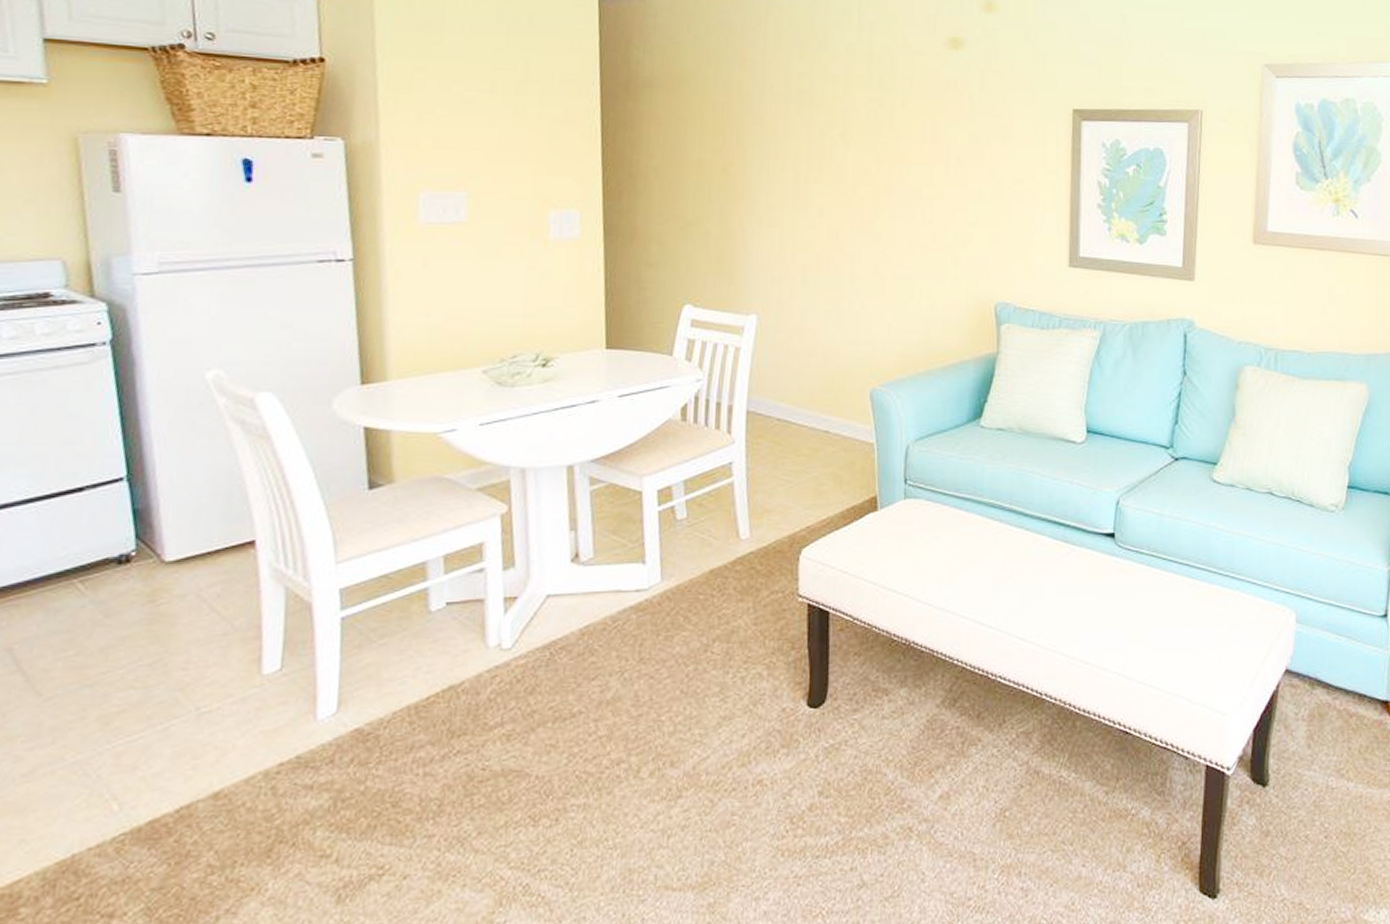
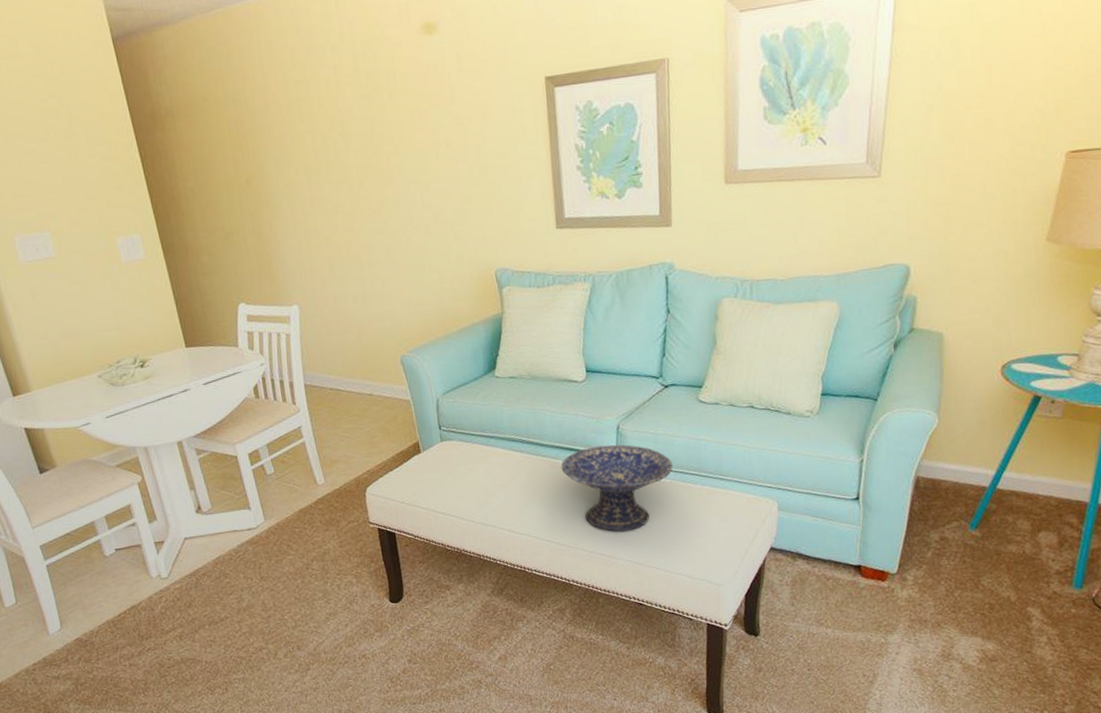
decorative bowl: none [1046,522,1177,634] -> present [561,444,673,532]

